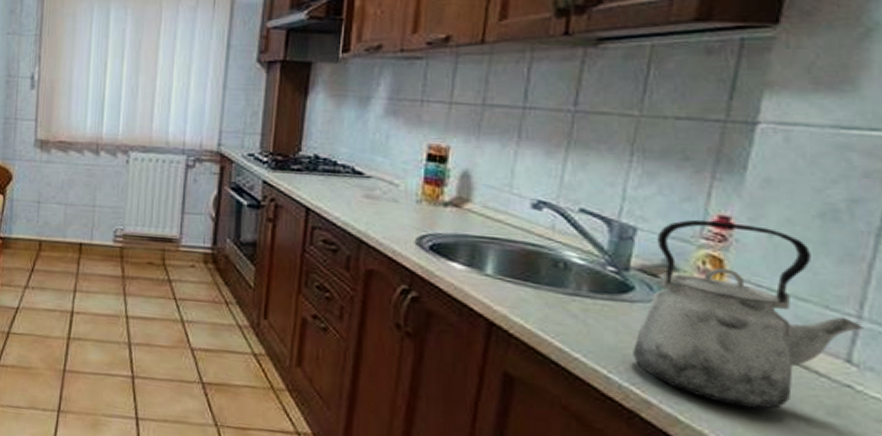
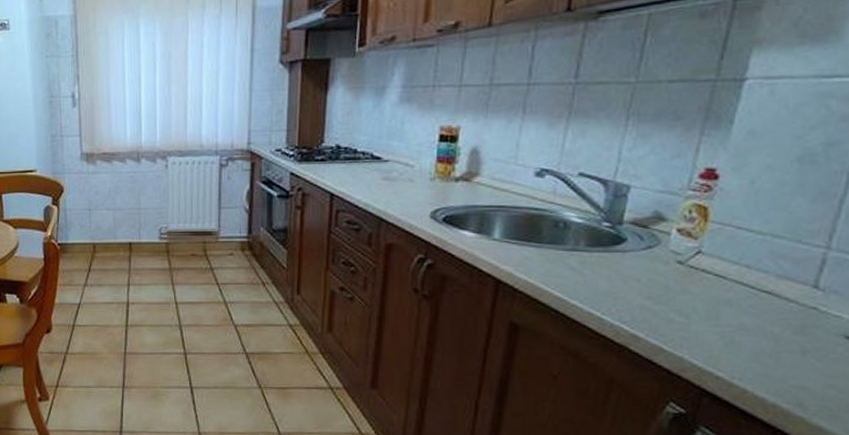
kettle: present [633,219,864,409] -> none [624,173,831,334]

